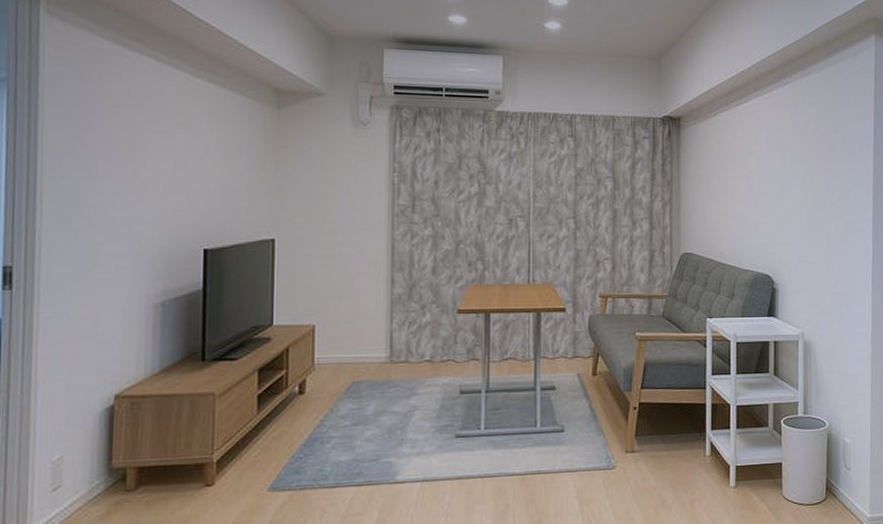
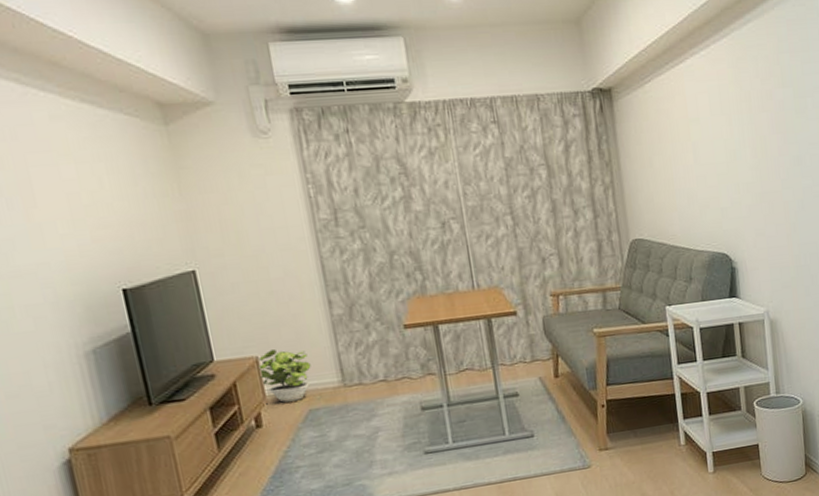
potted plant: none [314,320,363,372] -> present [259,350,311,403]

